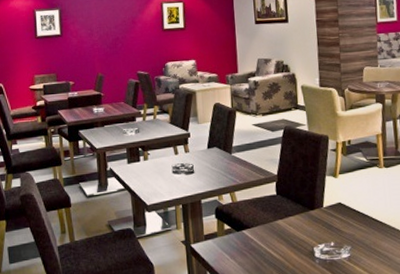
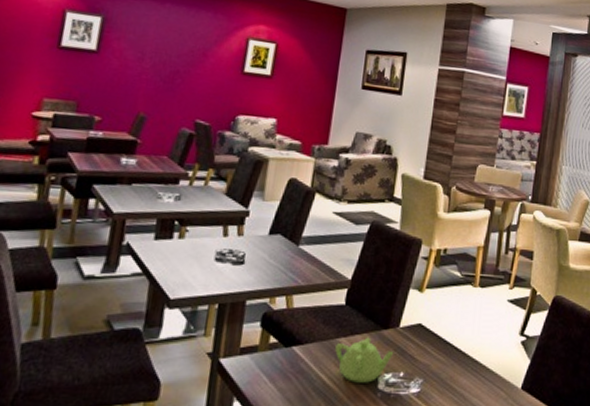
teapot: none [275,217,323,254] -> present [335,337,394,383]

